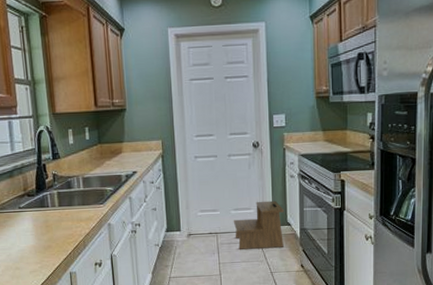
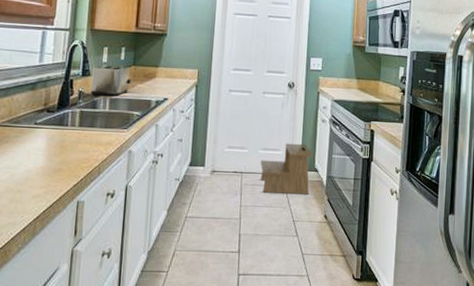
toaster: none [61,145,100,176] -> present [90,65,131,97]

